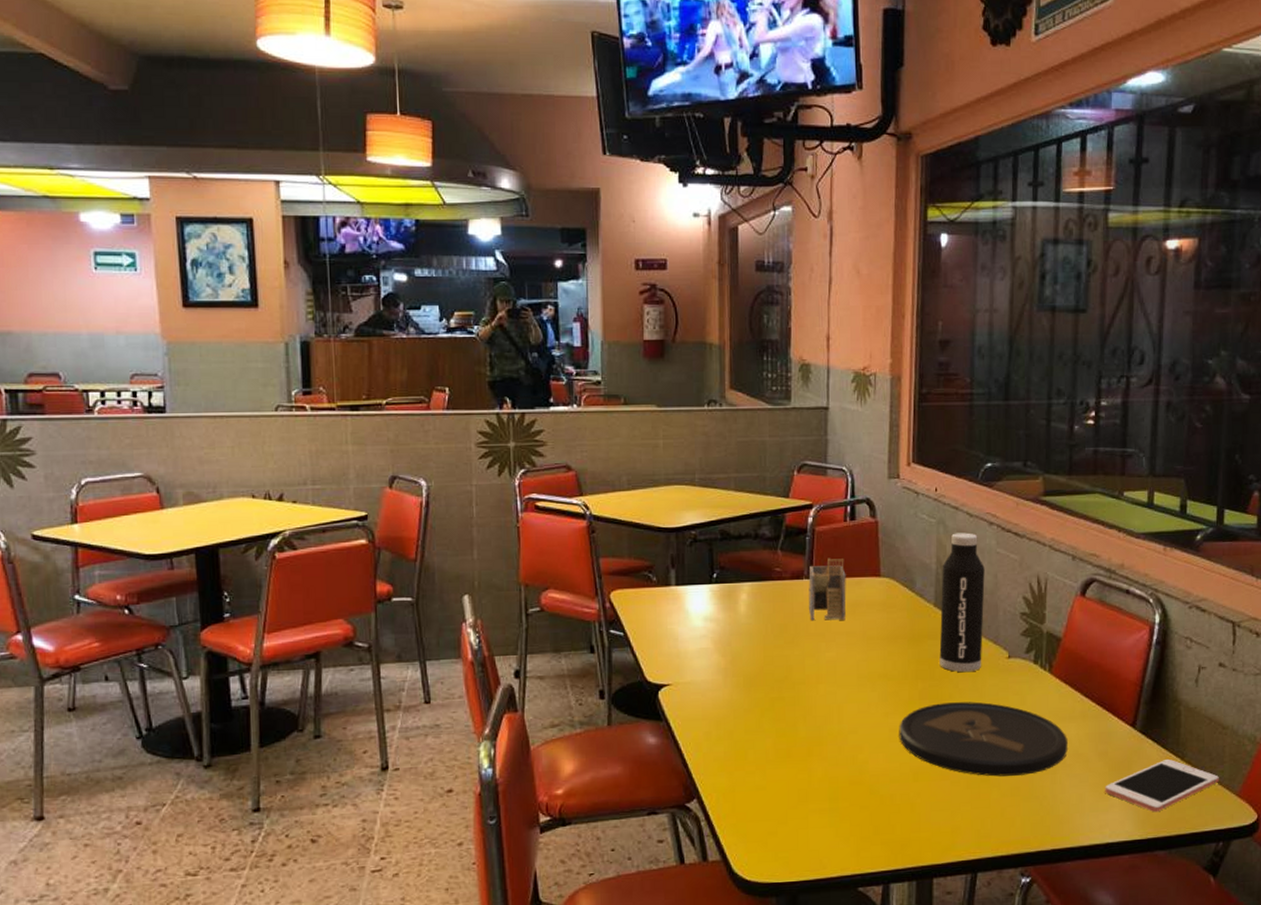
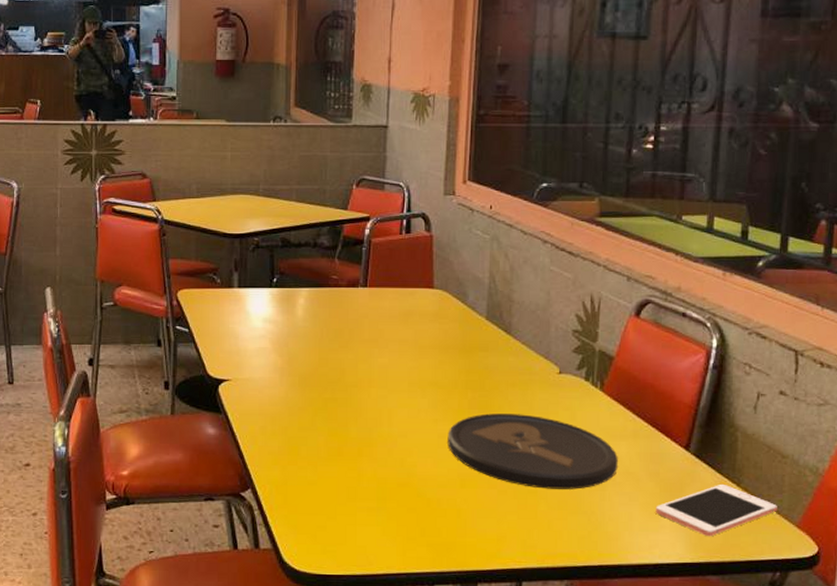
napkin holder: present [808,558,846,621] -> none [363,268,400,328]
water bottle: present [939,532,985,673] -> none [490,249,537,385]

